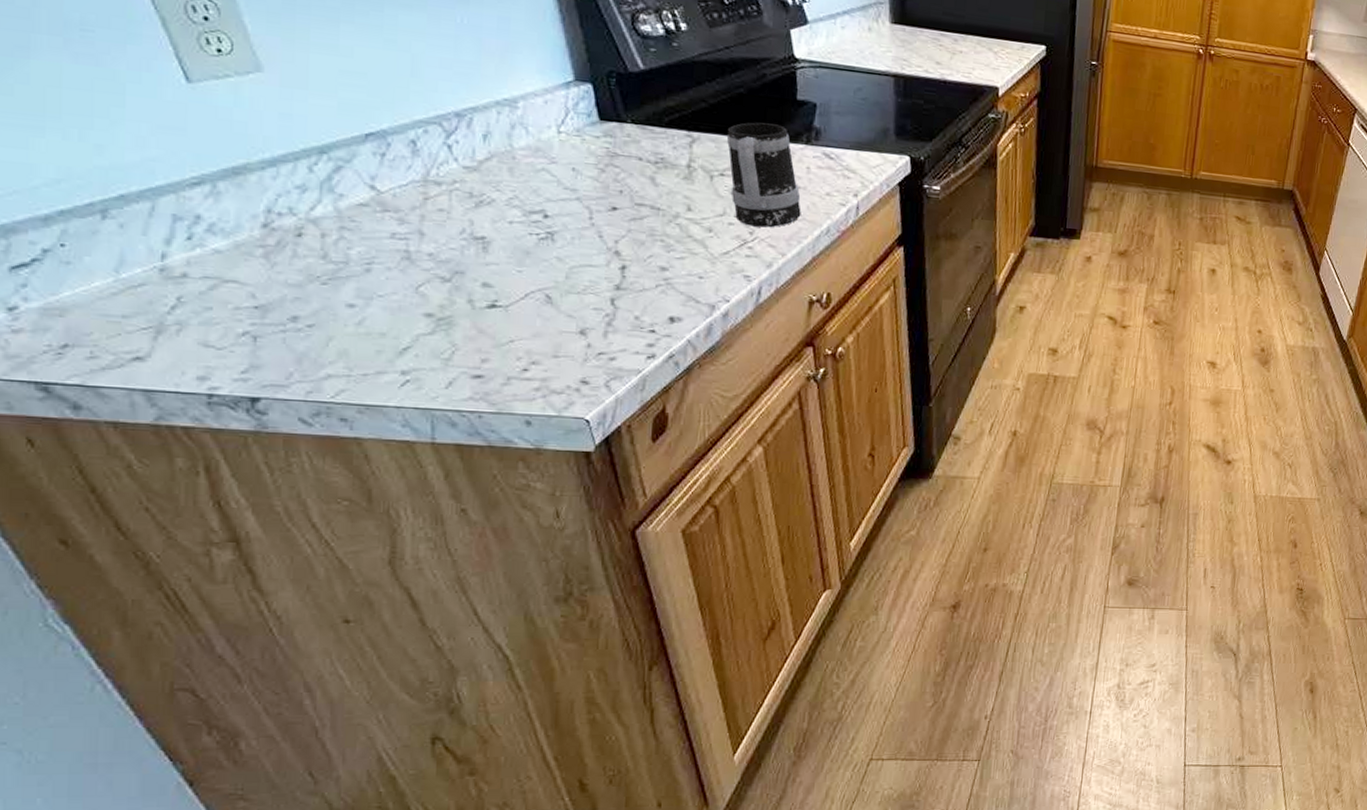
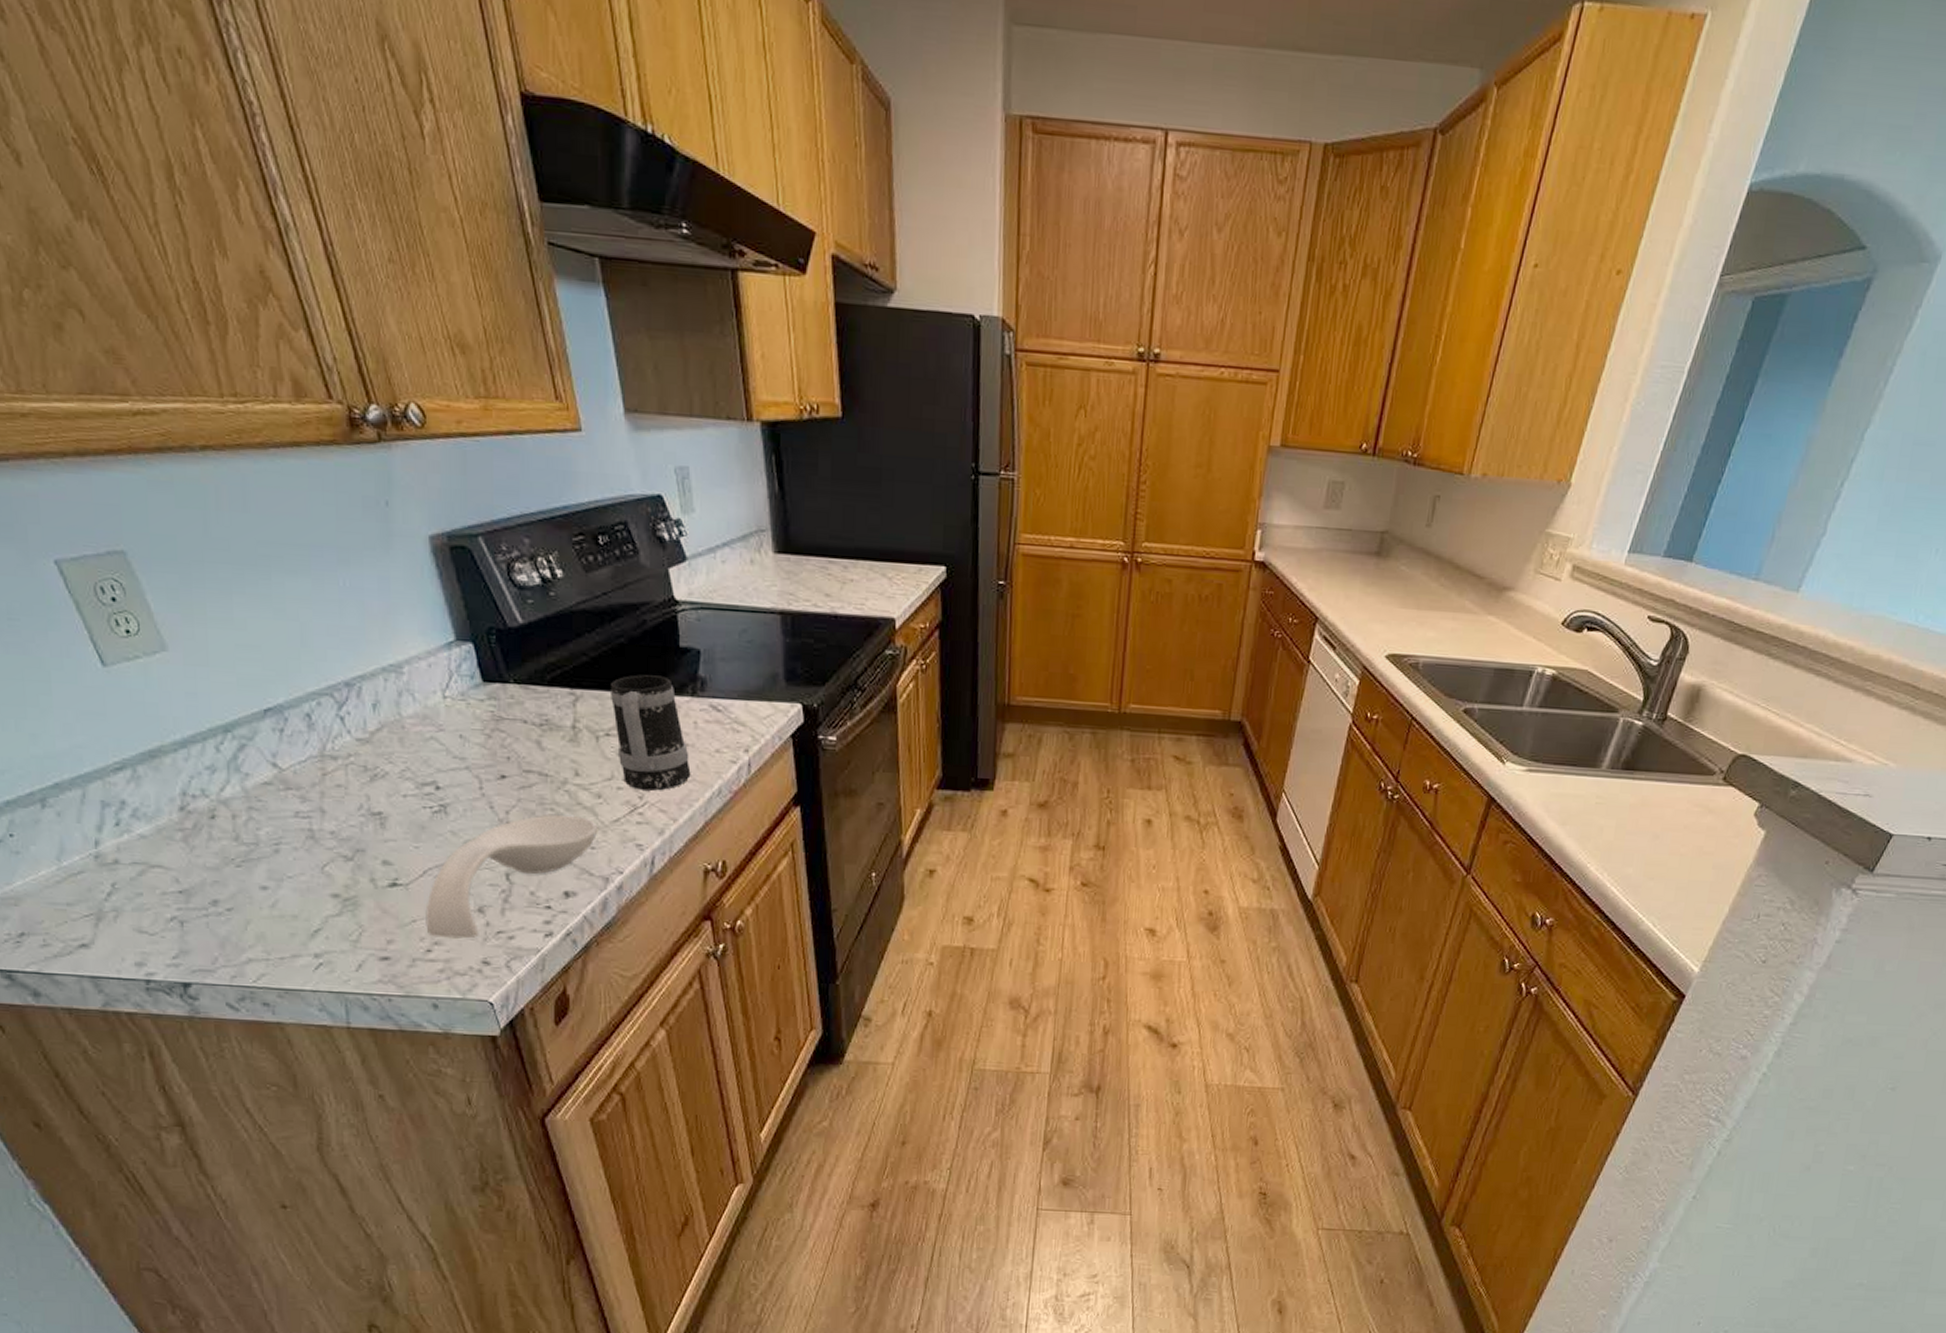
spoon rest: none [524,245,707,359] -> present [425,814,598,939]

